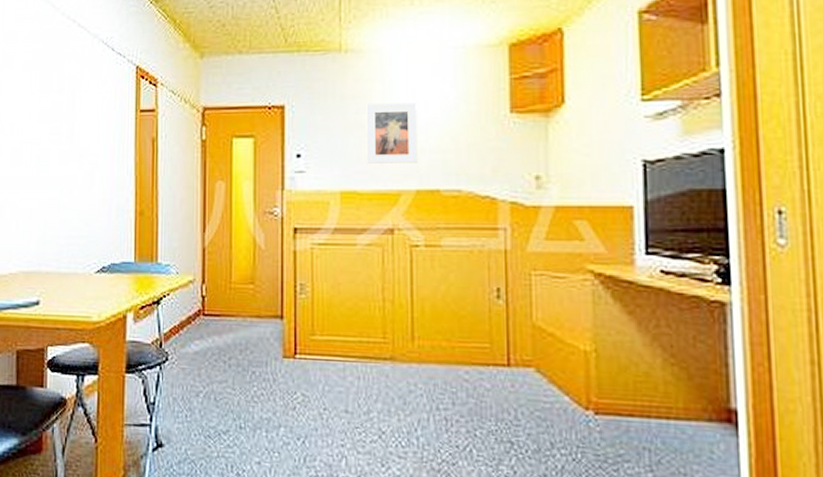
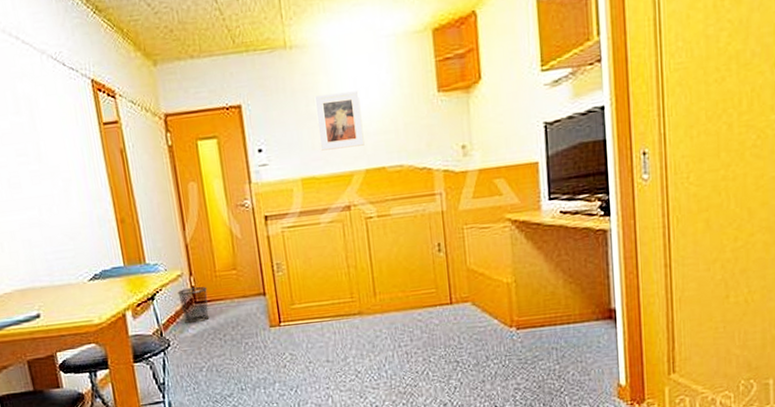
waste bin: none [186,297,218,339] -> present [178,287,210,324]

